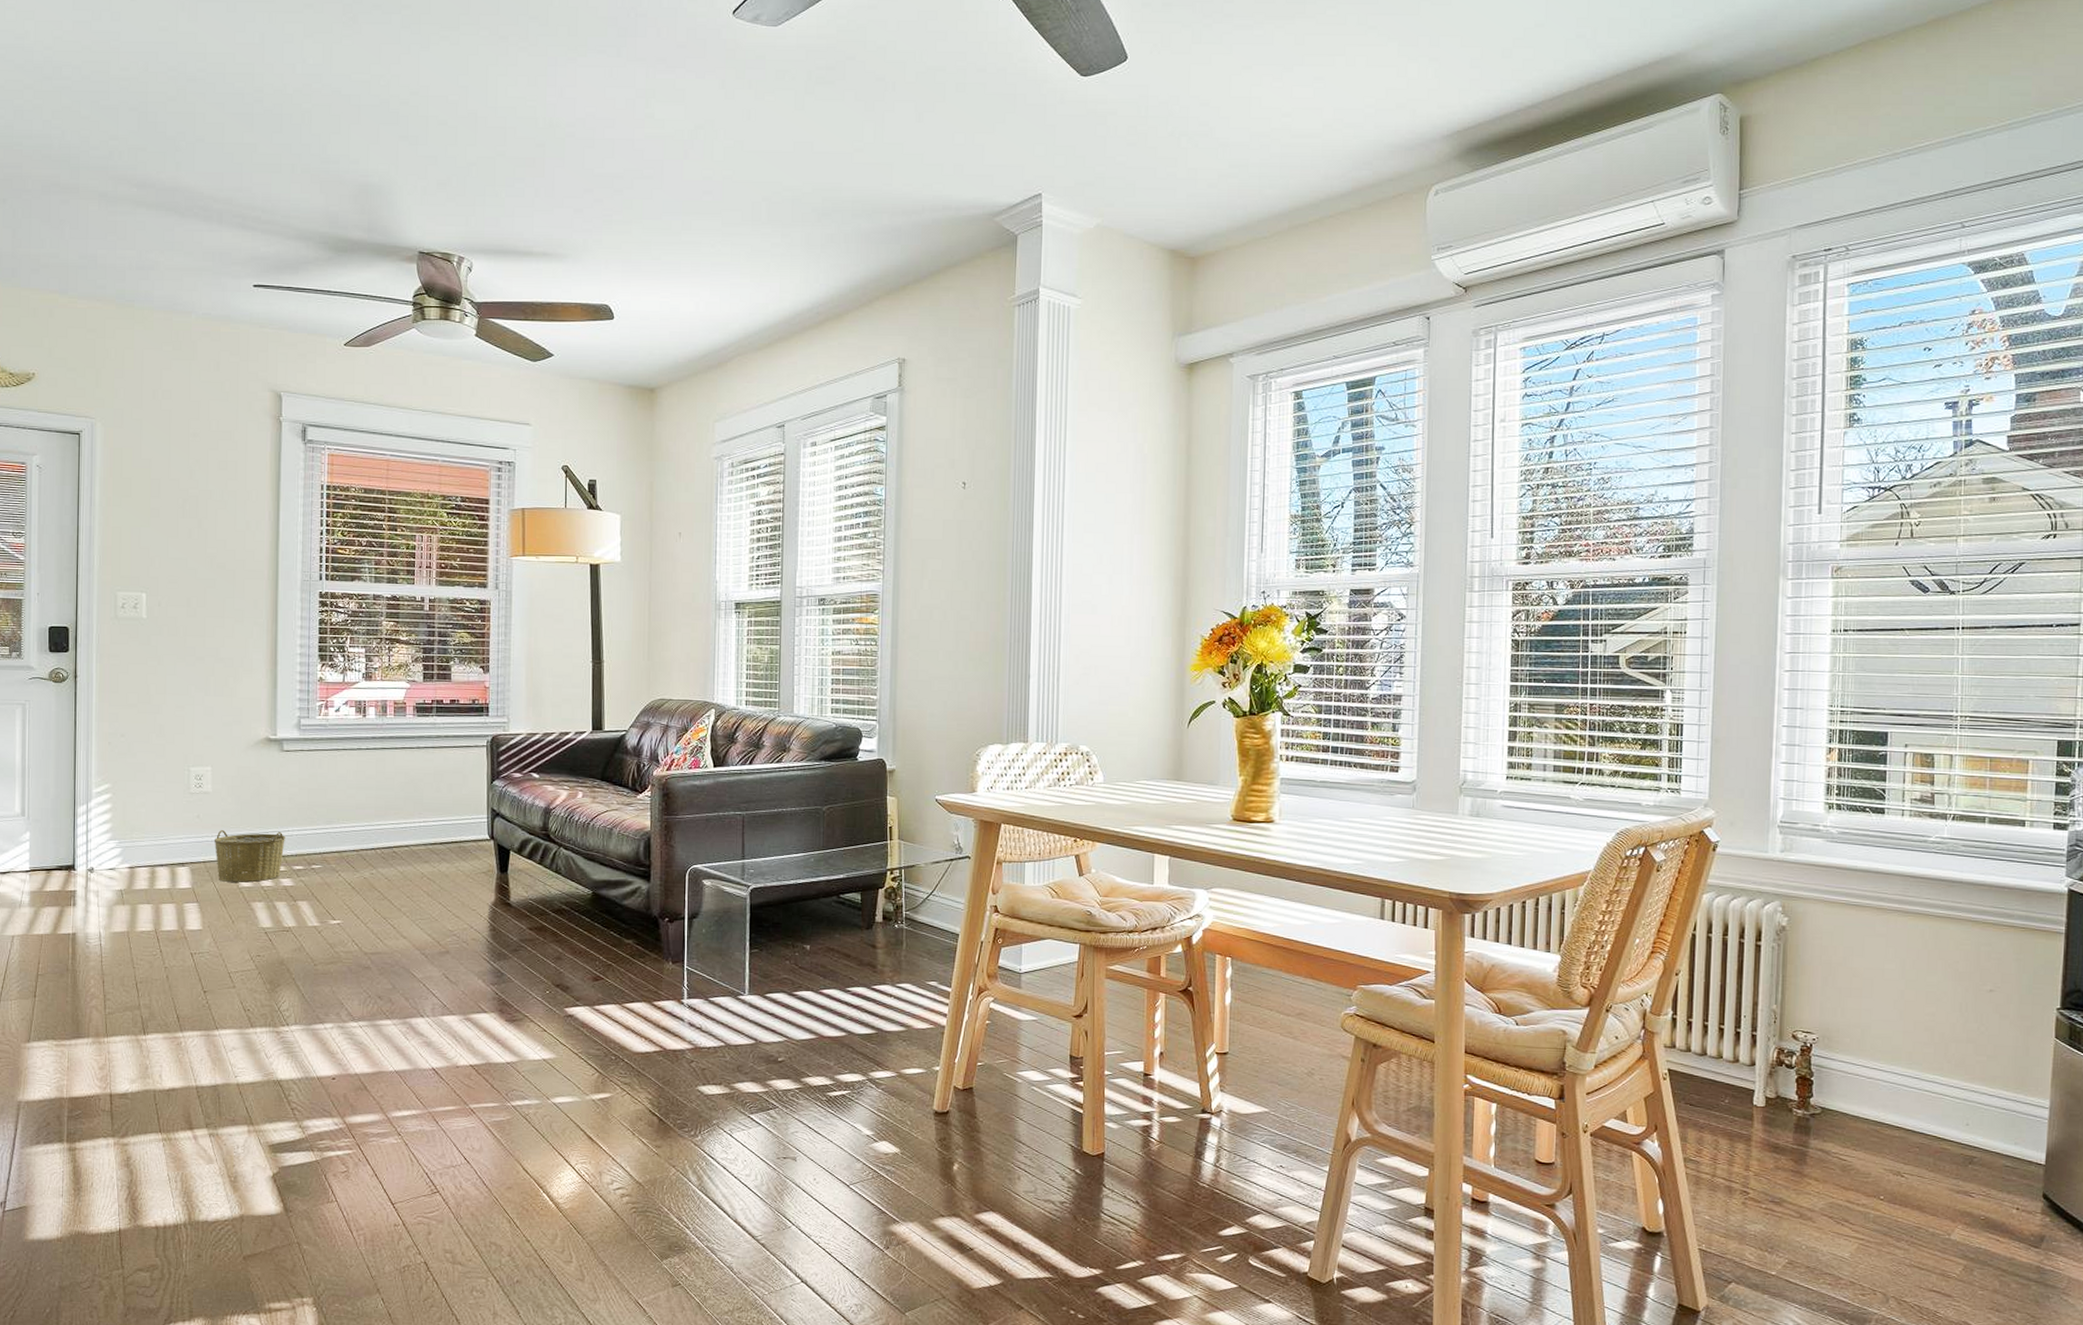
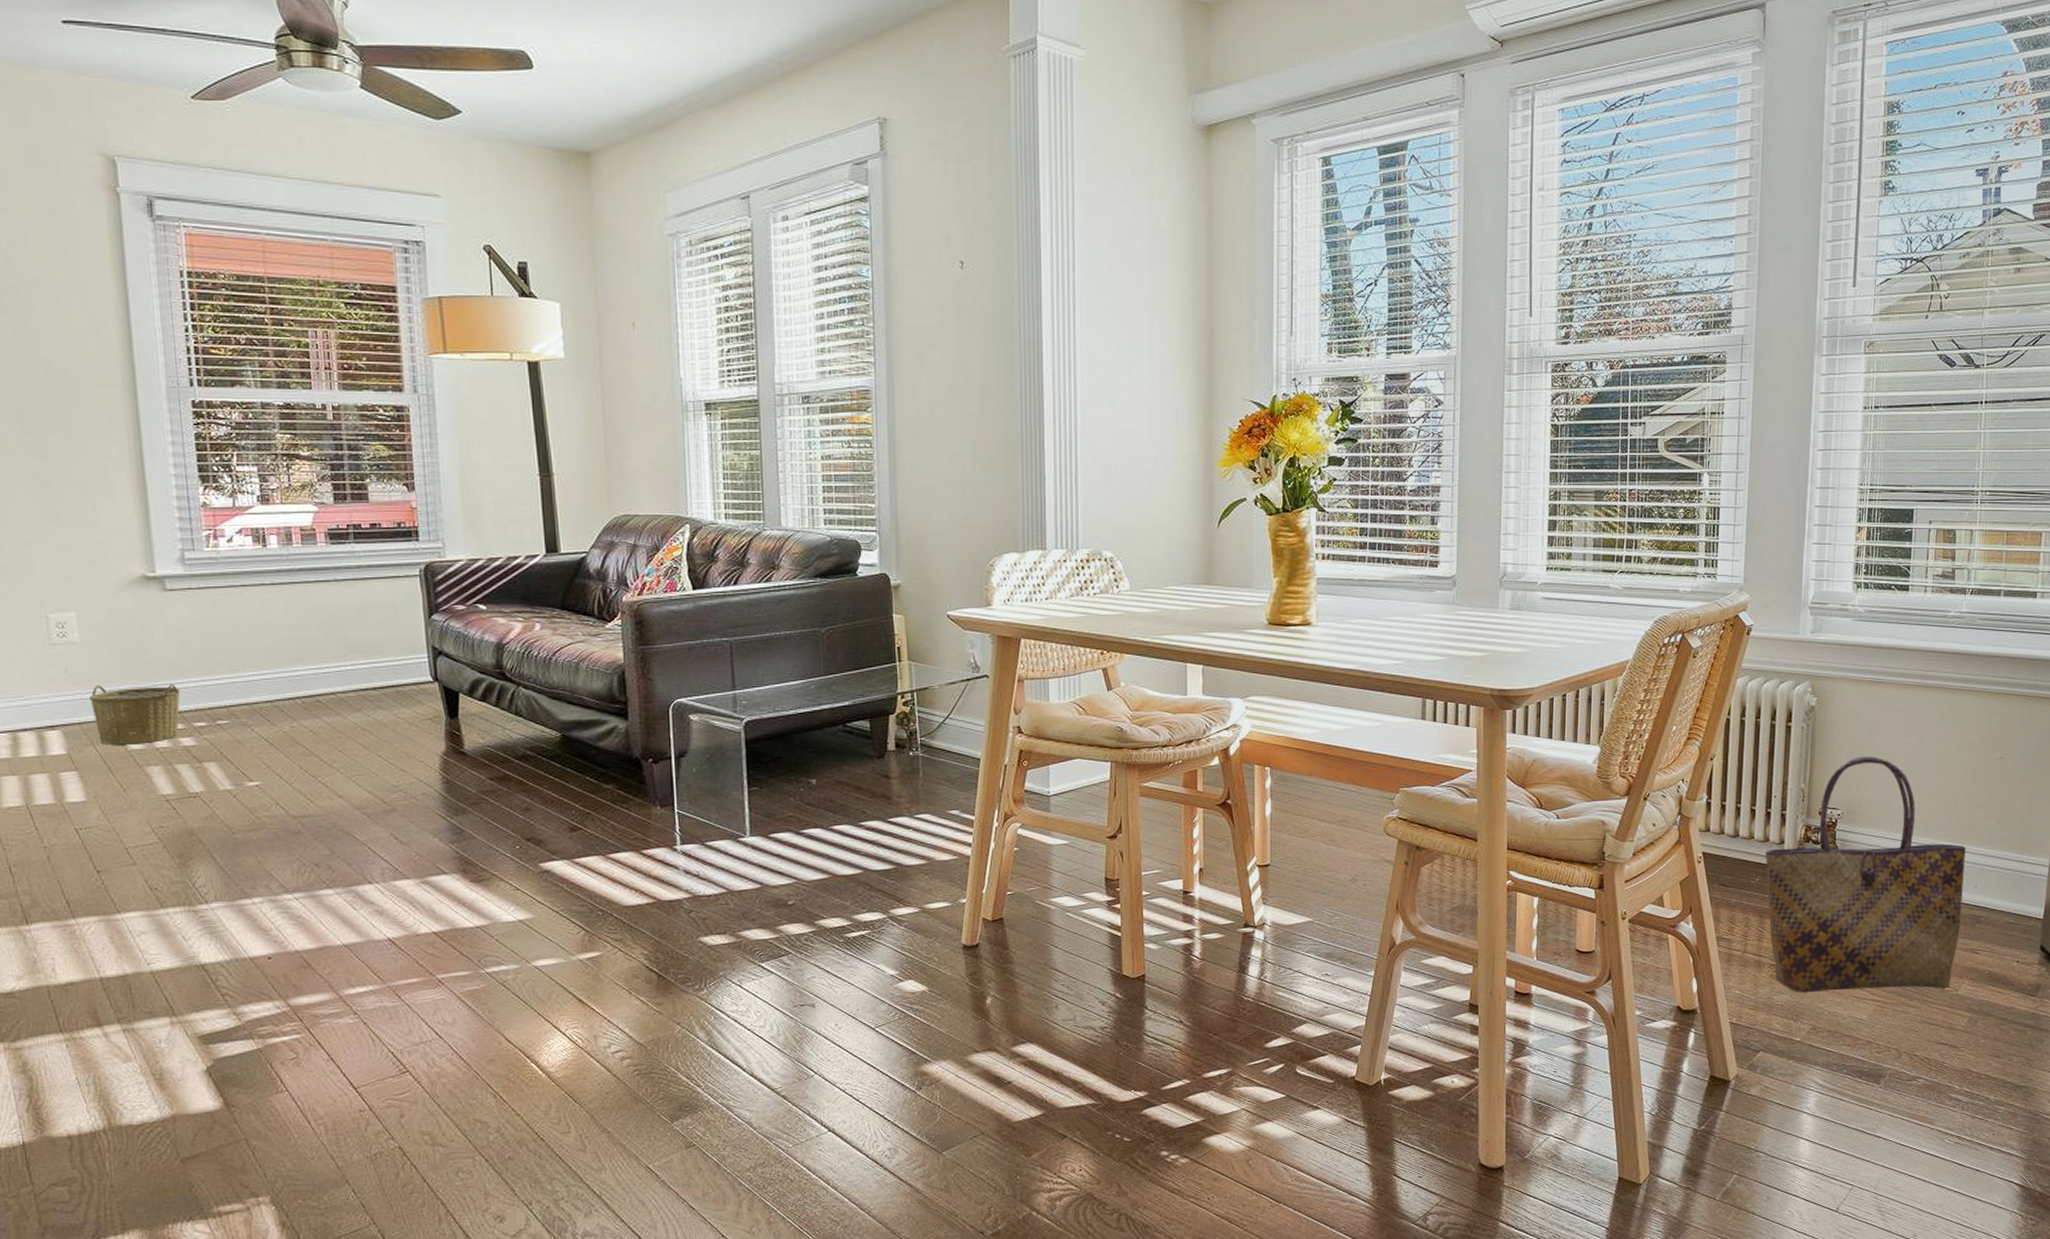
tote bag: none [1735,979,1955,1232] -> present [1765,755,1966,993]

